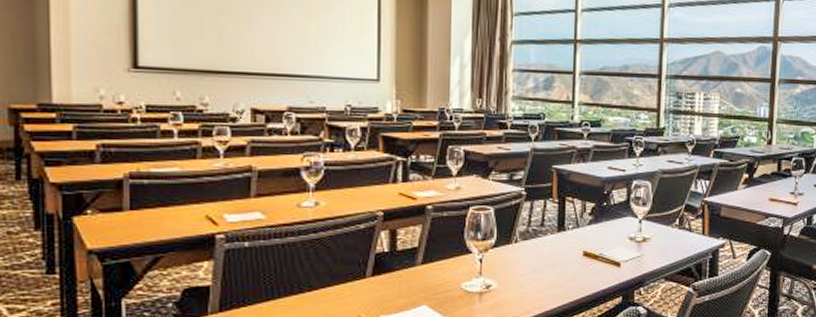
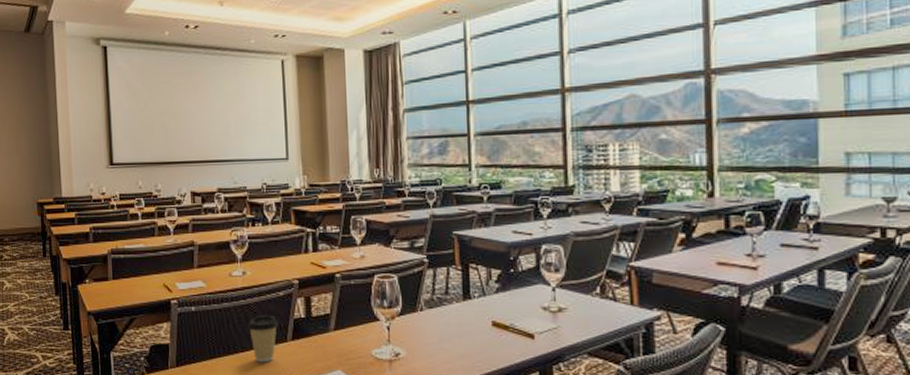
coffee cup: none [318,249,357,302] -> present [248,314,279,363]

